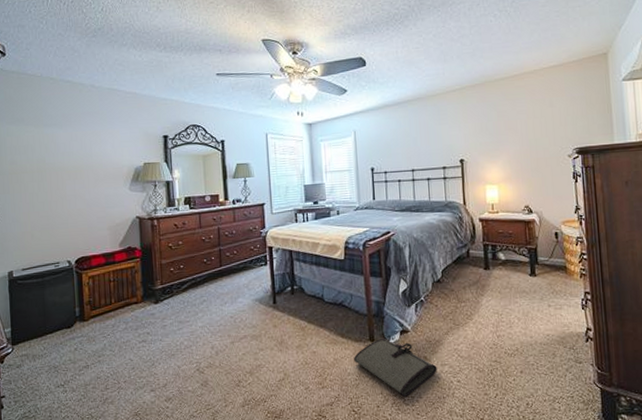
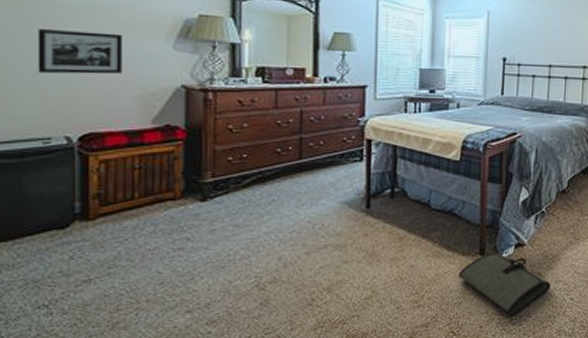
picture frame: none [47,183,98,218] -> present [37,28,124,75]

